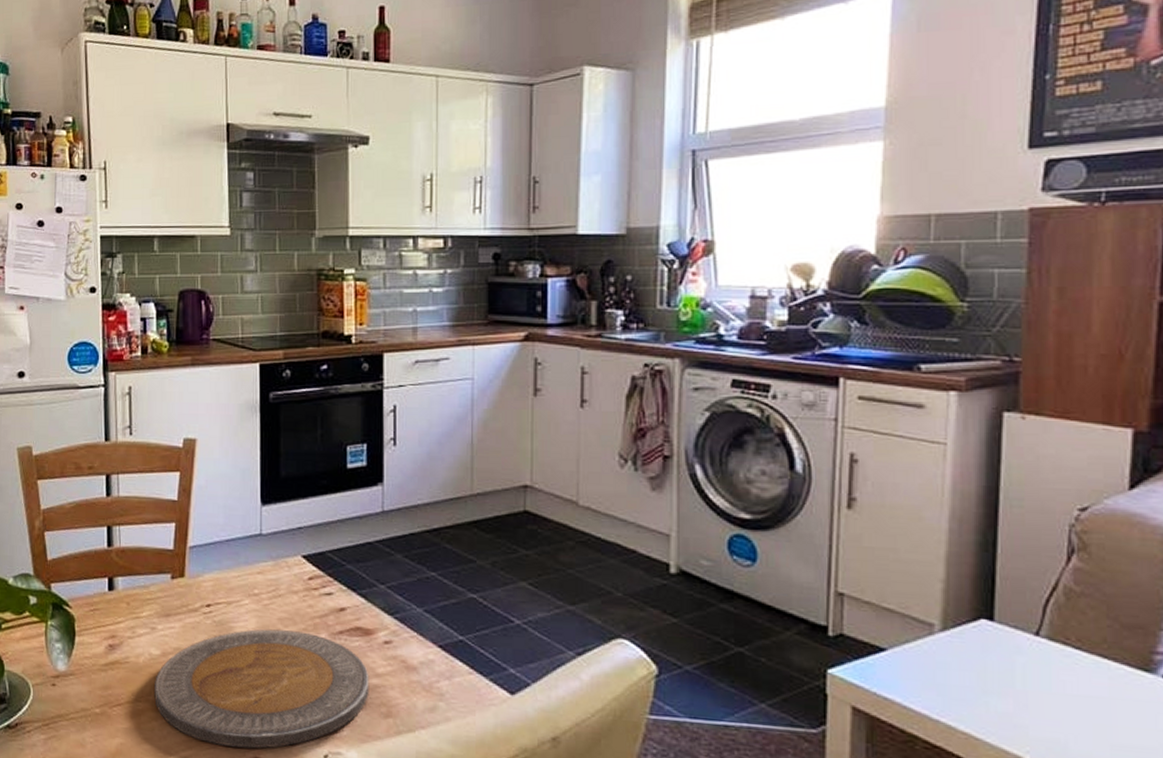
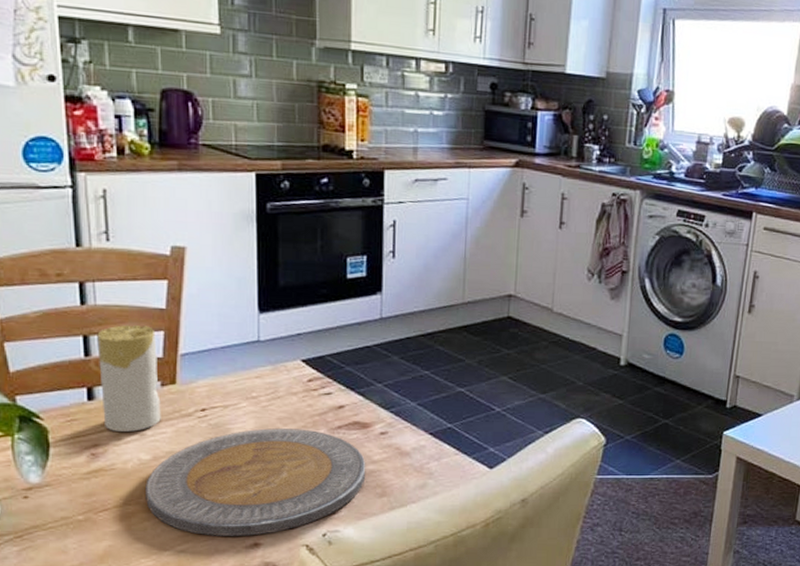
candle: none [118,516,171,625] -> present [97,325,161,432]

